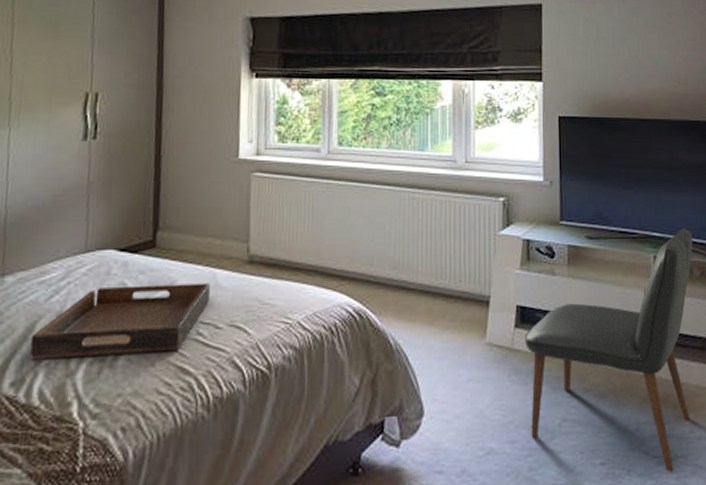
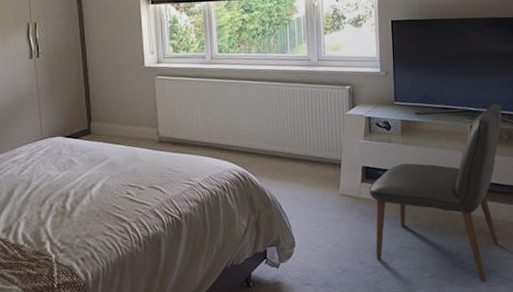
serving tray: present [29,283,210,360] -> none [12,158,133,215]

